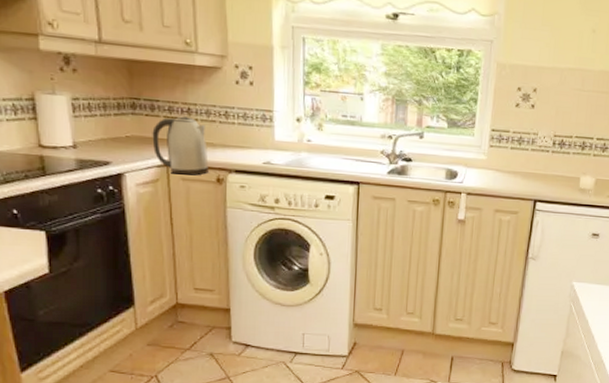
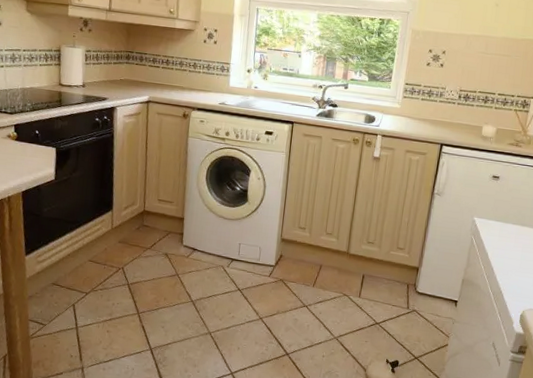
kettle: present [152,116,209,176] -> none [138,65,179,111]

